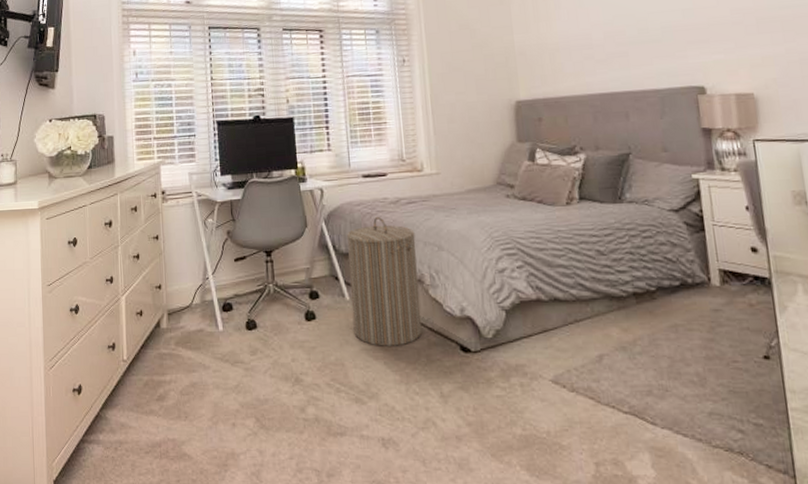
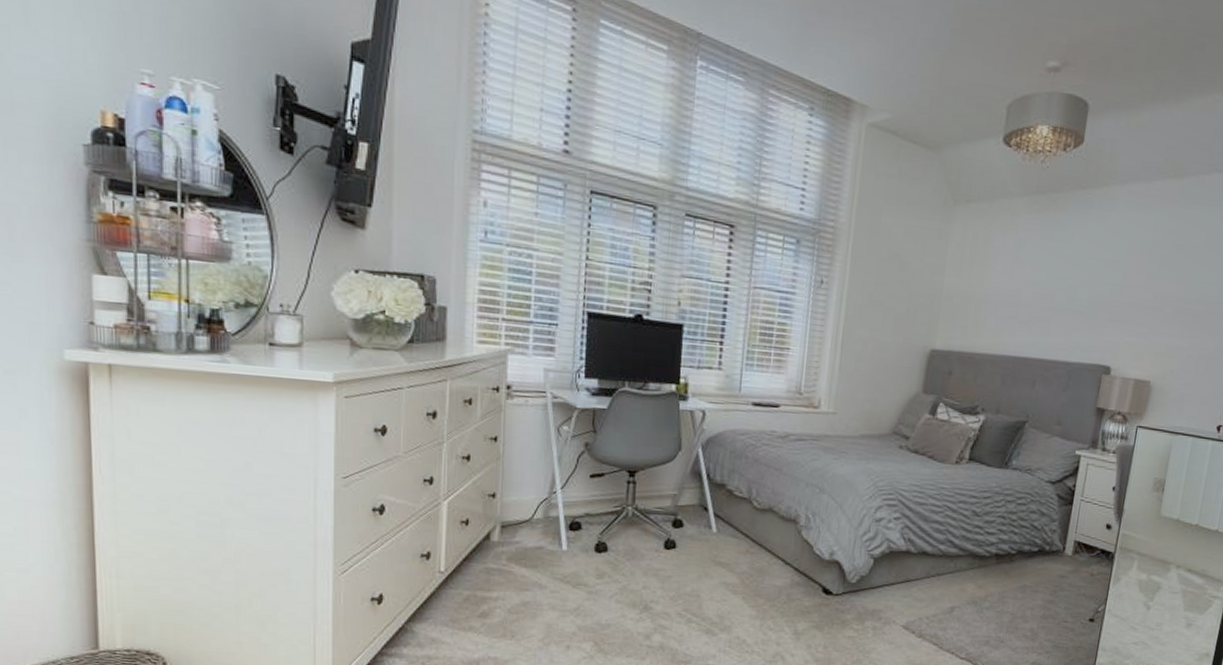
laundry hamper: present [347,216,422,346] -> none [715,449,799,583]

